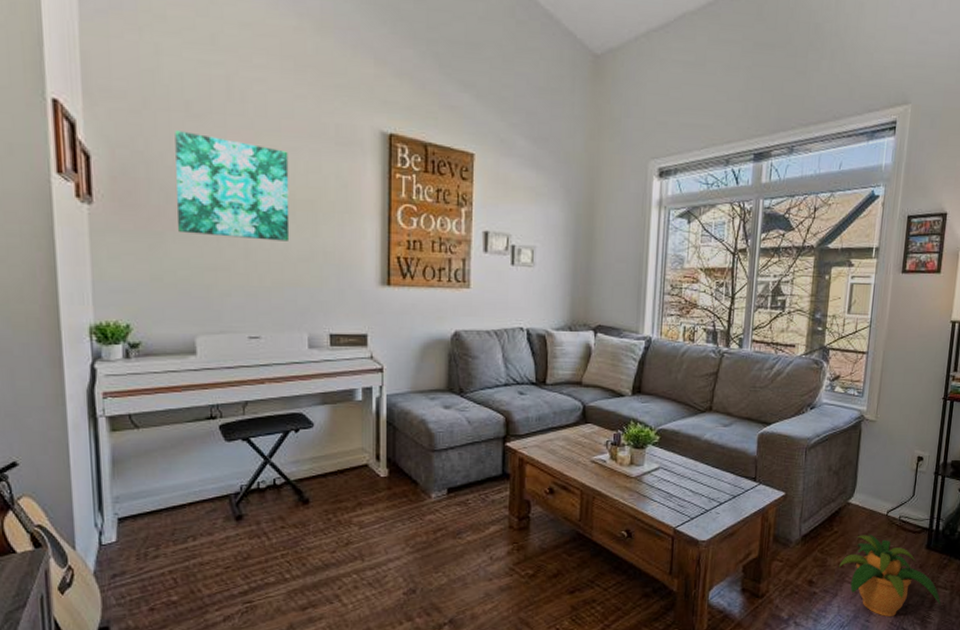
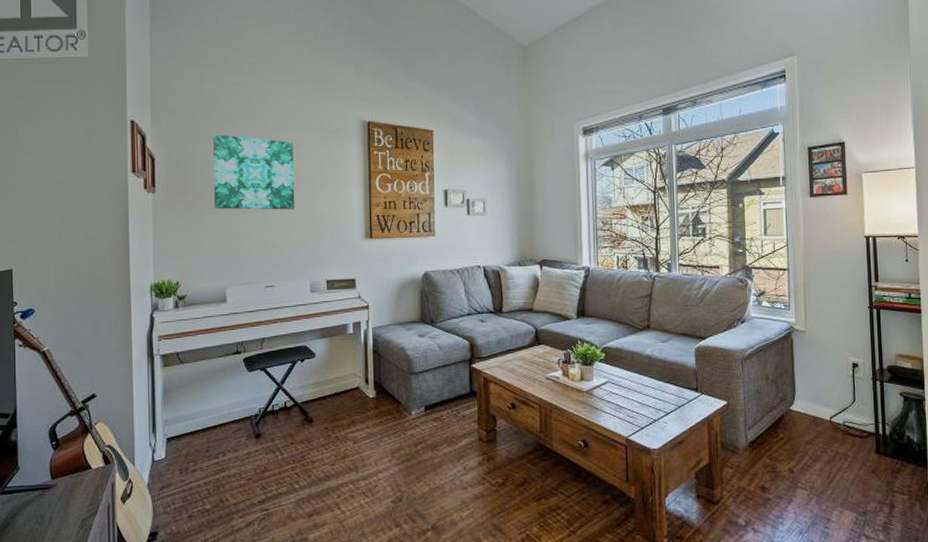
potted plant: present [839,533,941,617] -> none [790,439,900,523]

